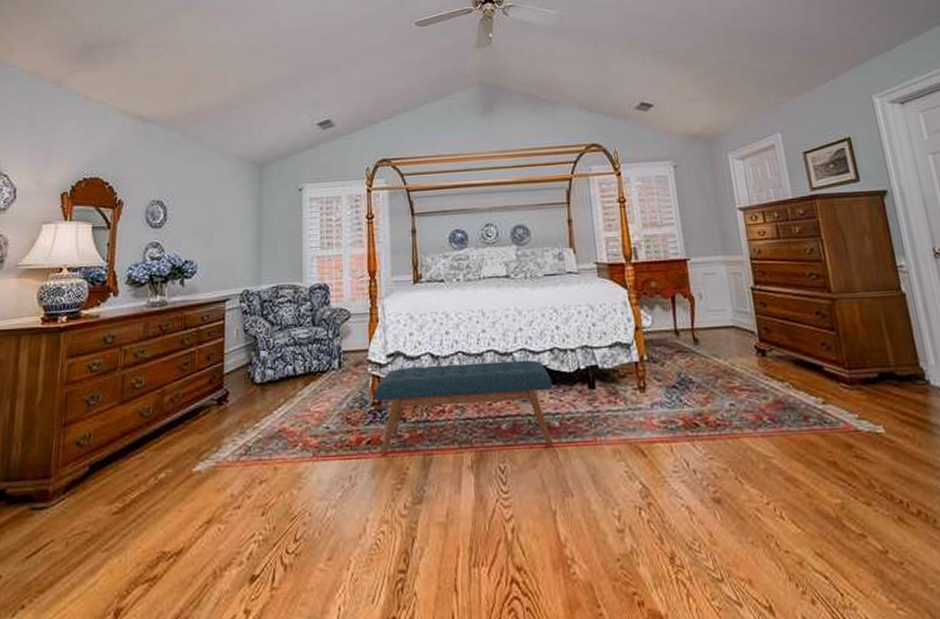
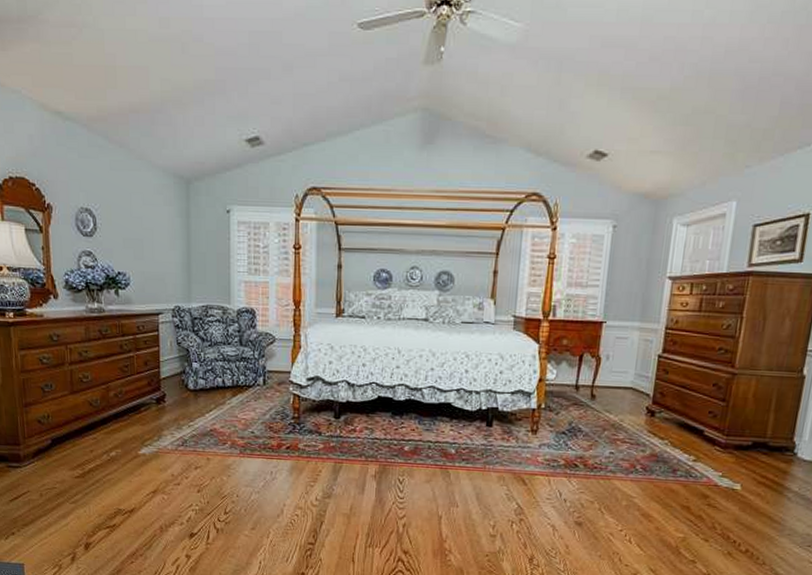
bench: present [375,360,553,456] -> none [295,390,455,468]

